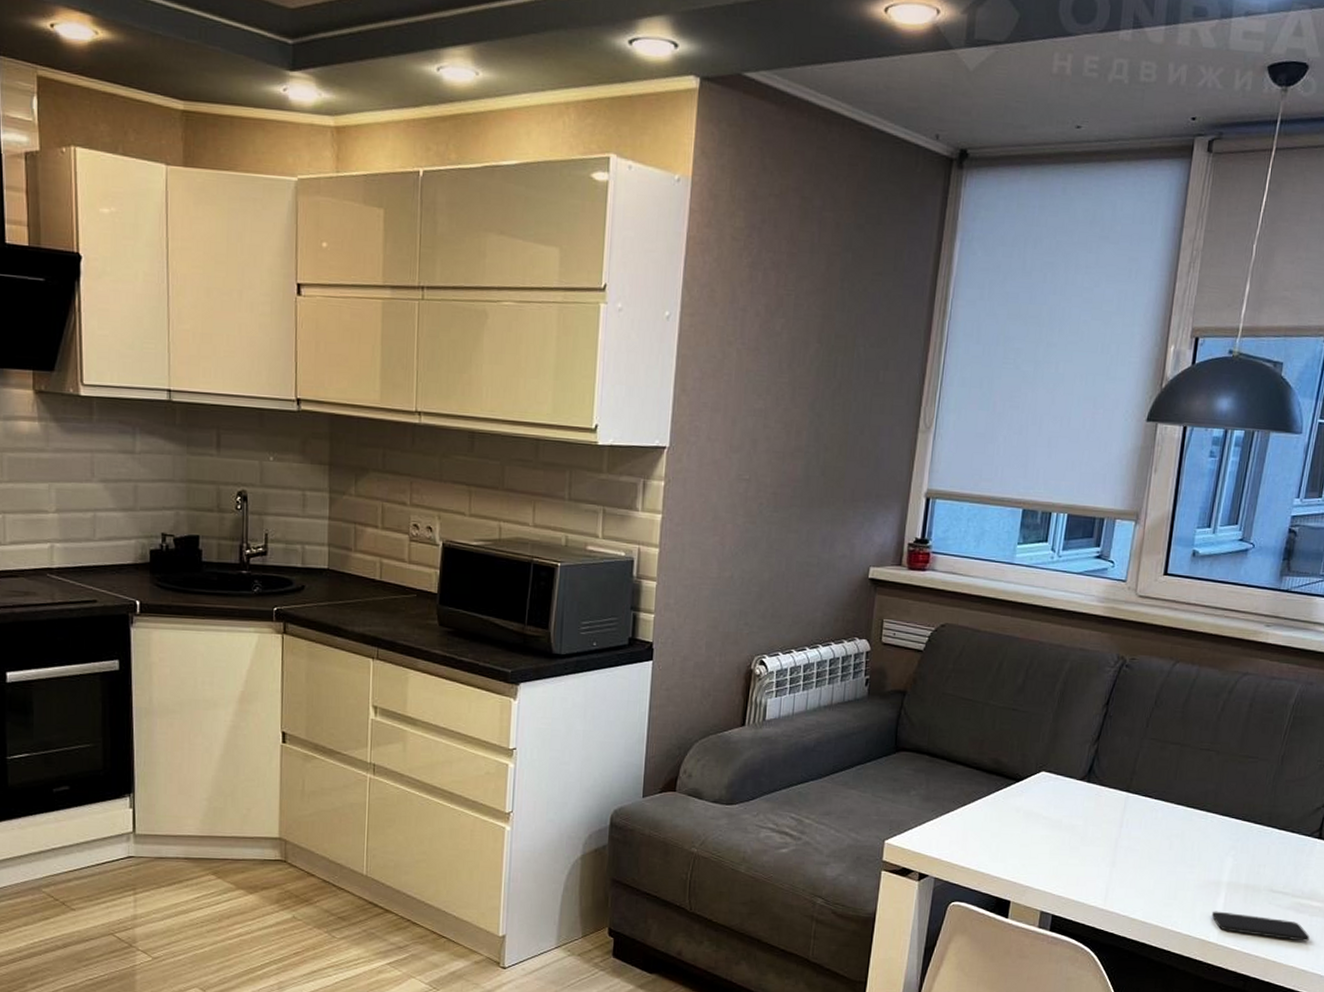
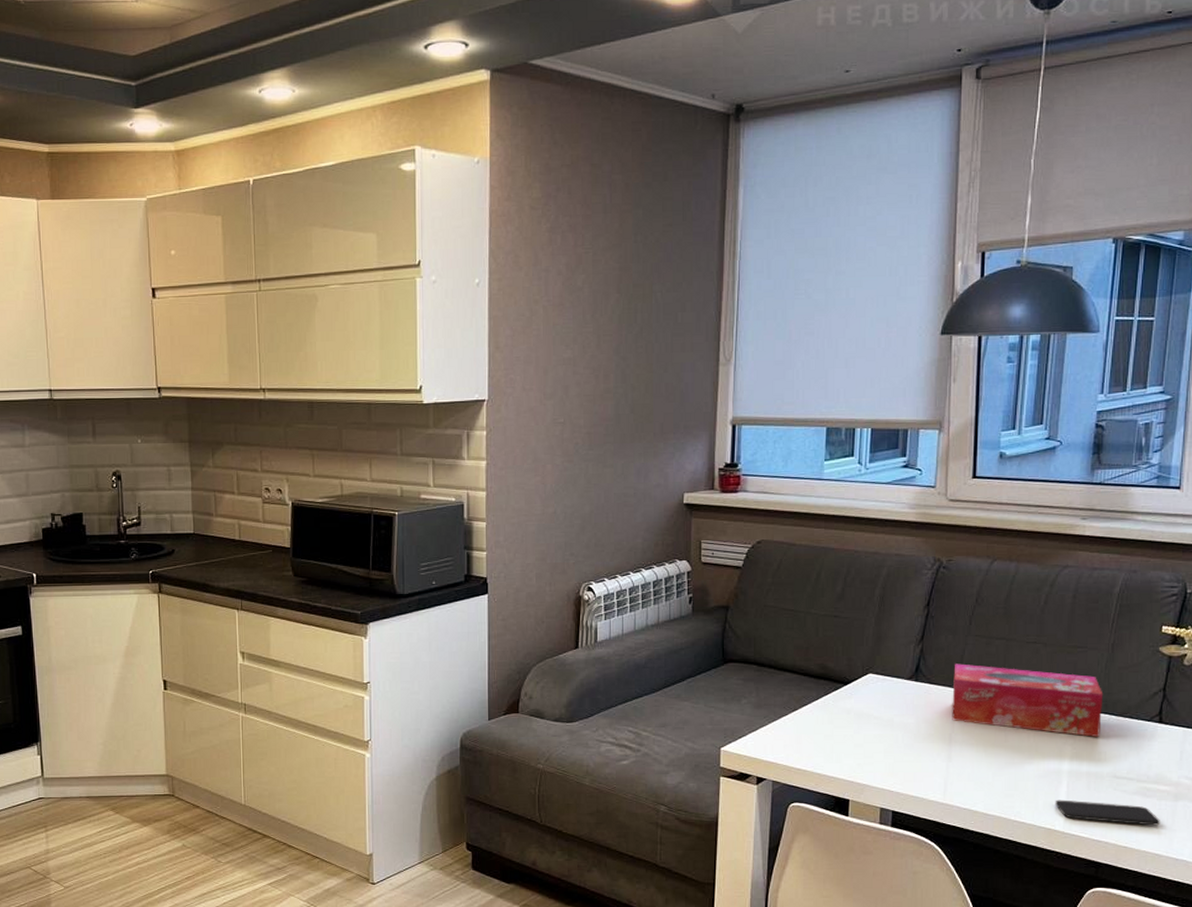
tissue box: none [1120,766,1269,850] -> present [952,663,1104,737]

